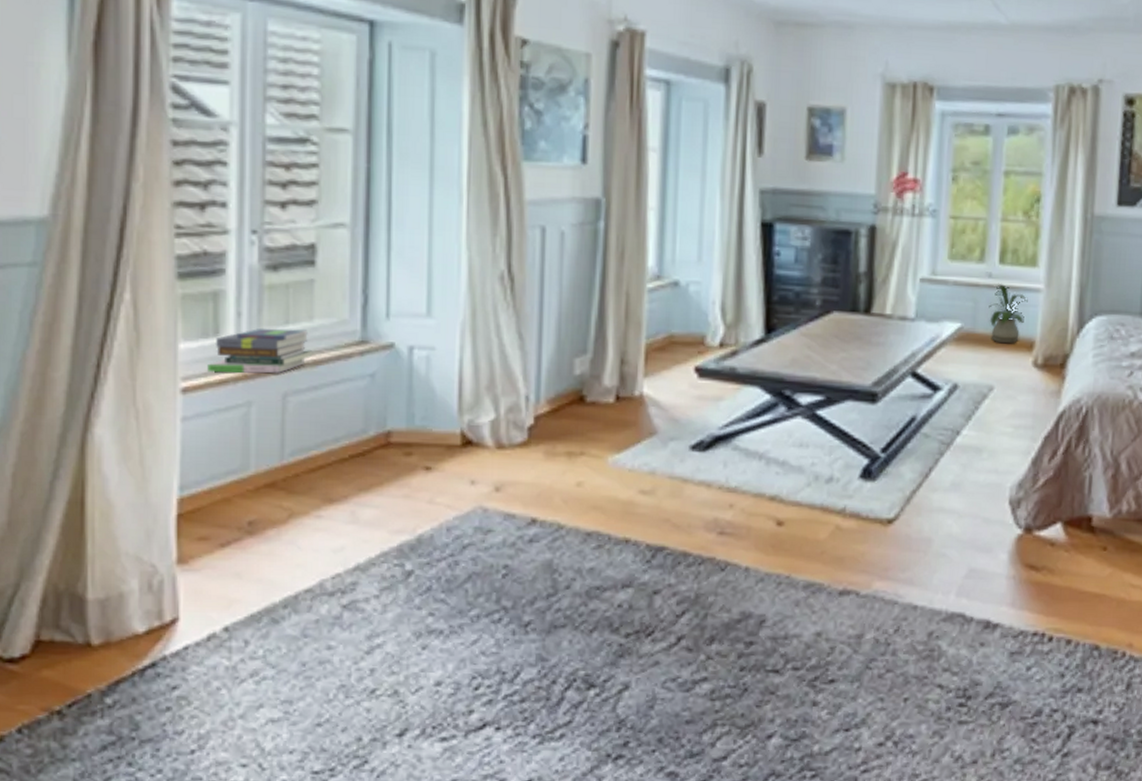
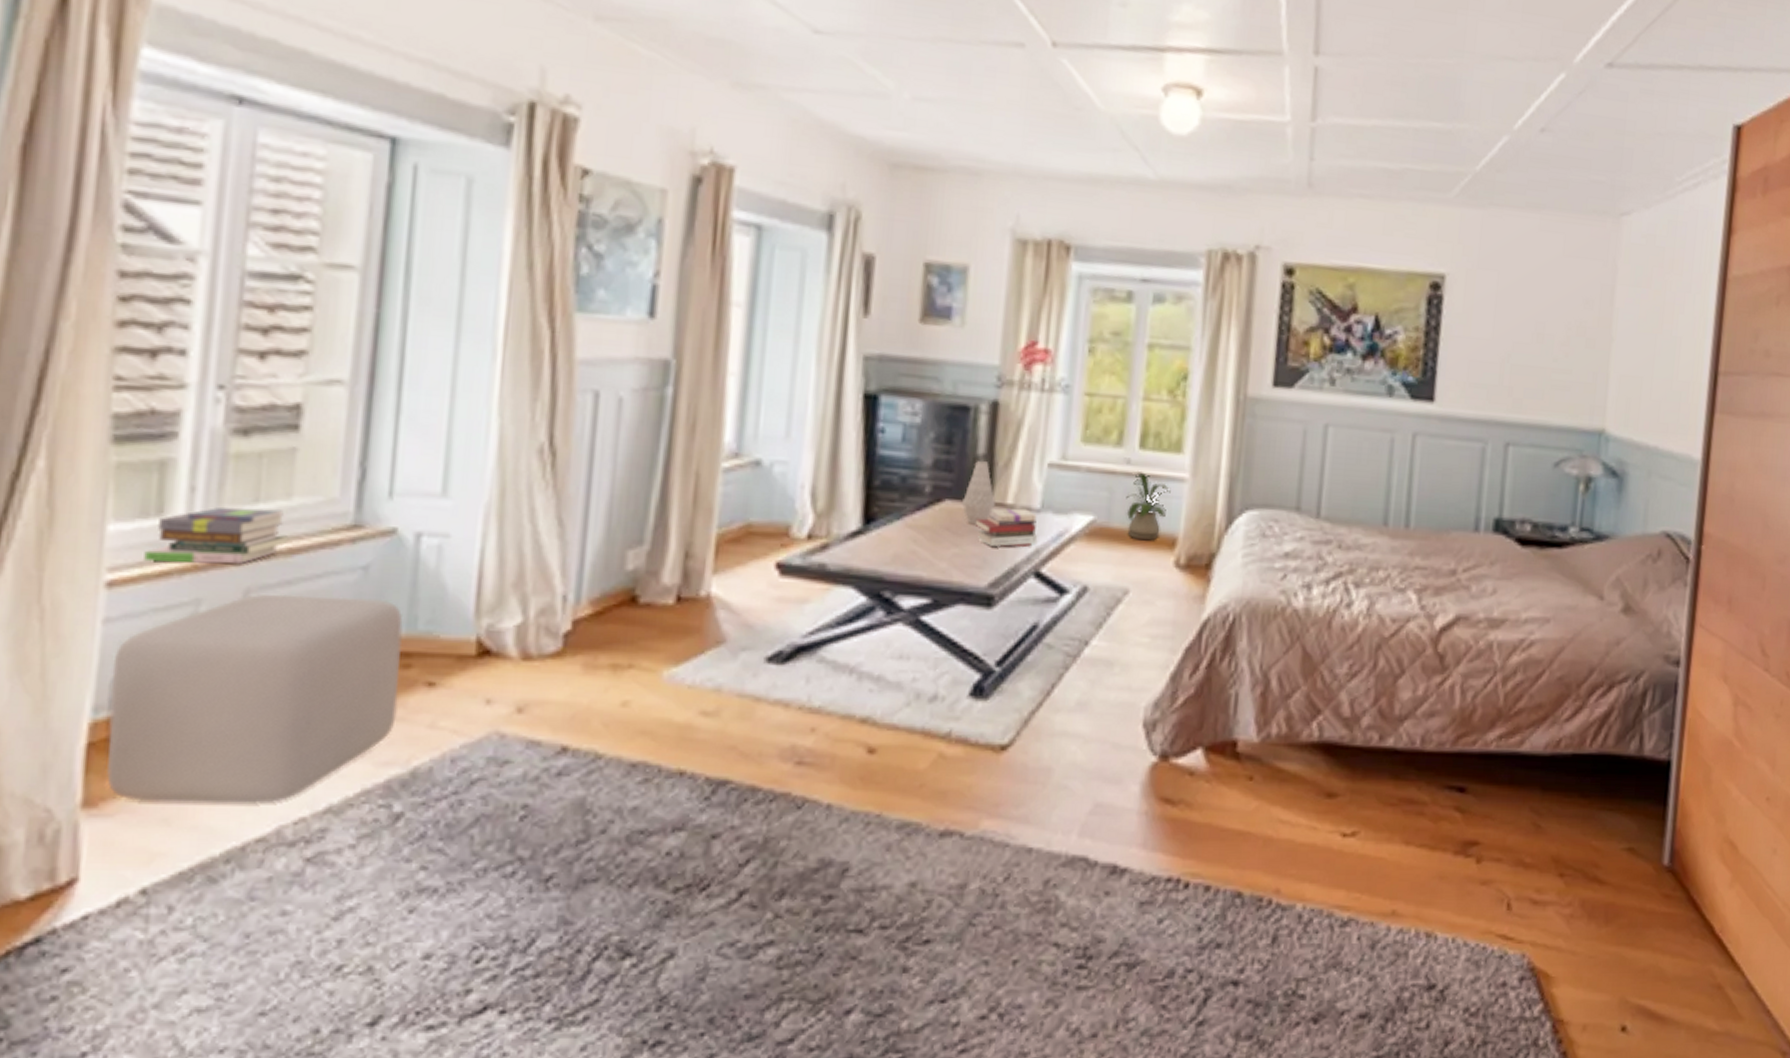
pouf: none [191,397,405,562] -> present [107,594,403,804]
vase: none [848,277,876,333] -> present [962,460,995,525]
books: none [859,318,914,351] -> present [975,508,1038,547]

